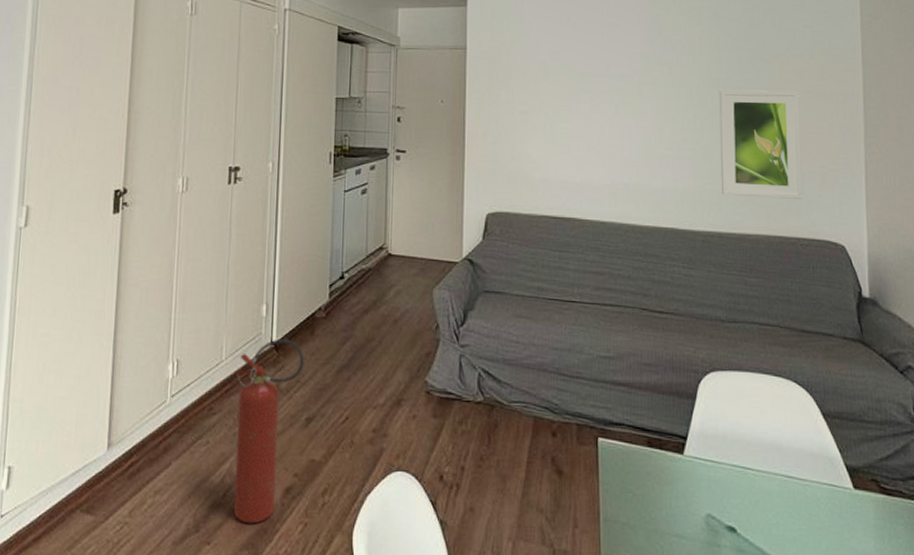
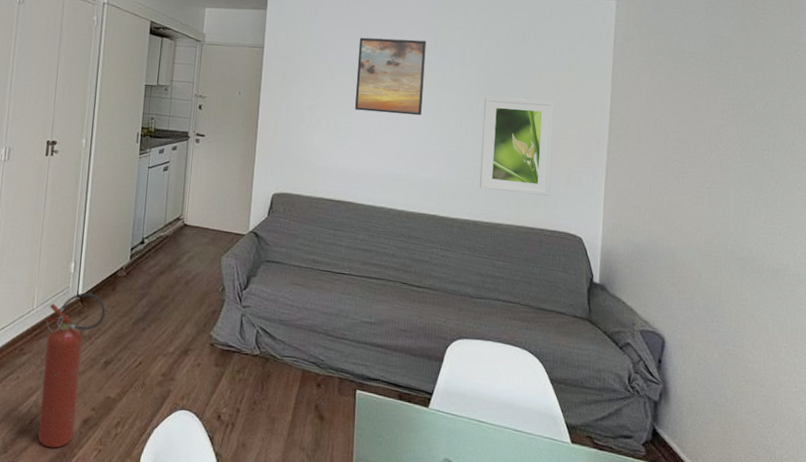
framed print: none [572,30,649,116] -> present [354,37,427,116]

